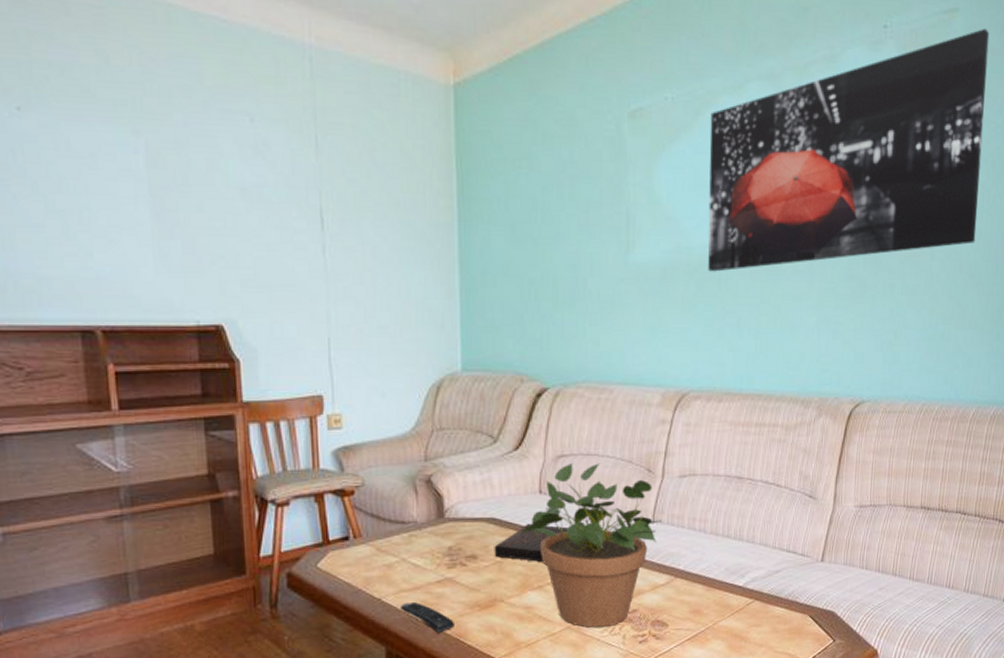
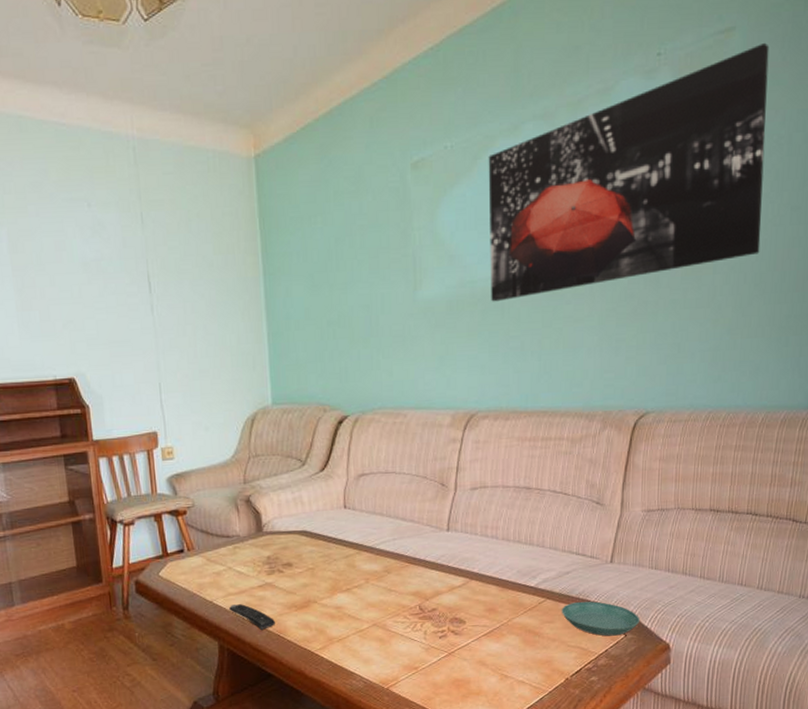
book: present [494,523,568,562] -> none [306,534,371,568]
potted plant: present [519,463,661,628] -> none [328,479,456,625]
saucer: none [769,603,849,641] -> present [561,601,640,636]

